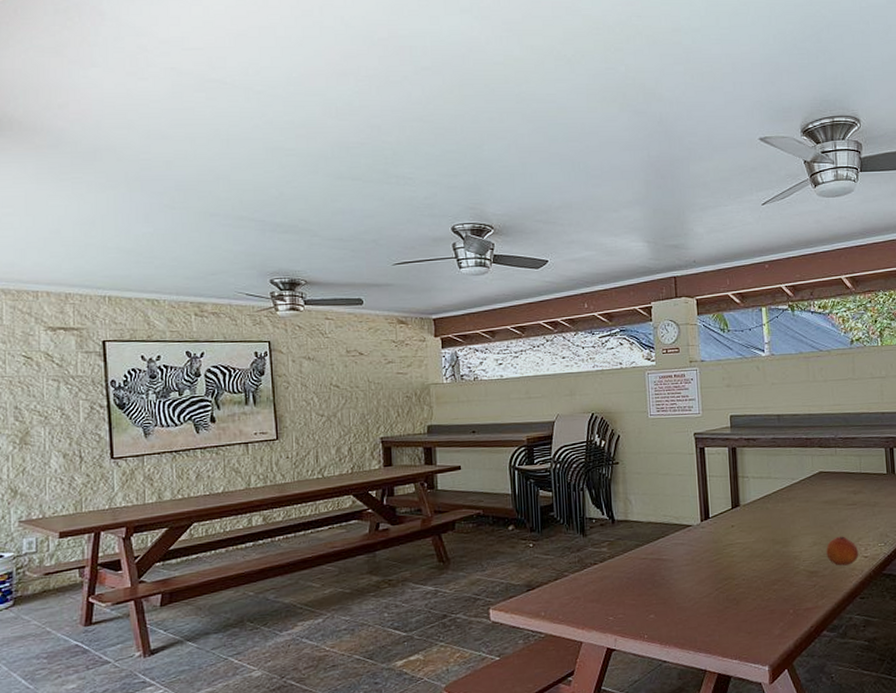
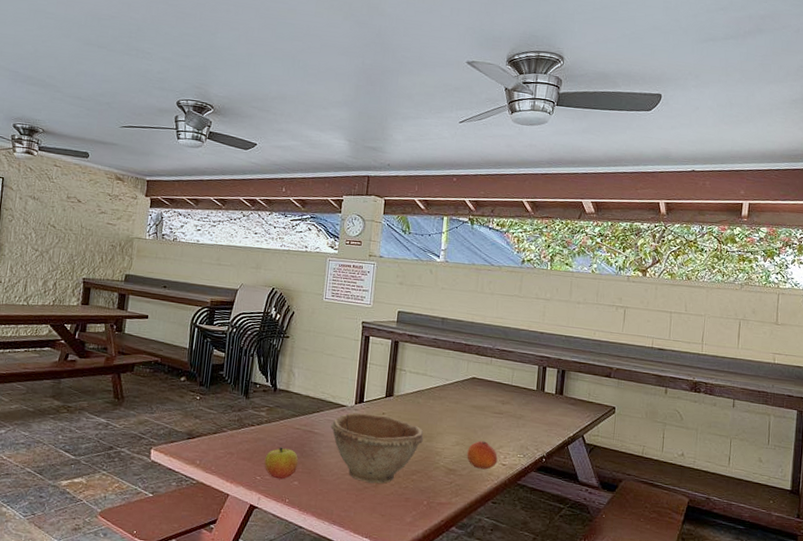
apple: none [614,581,652,616] -> present [264,447,299,480]
bowl: none [679,528,779,602] -> present [331,412,423,484]

